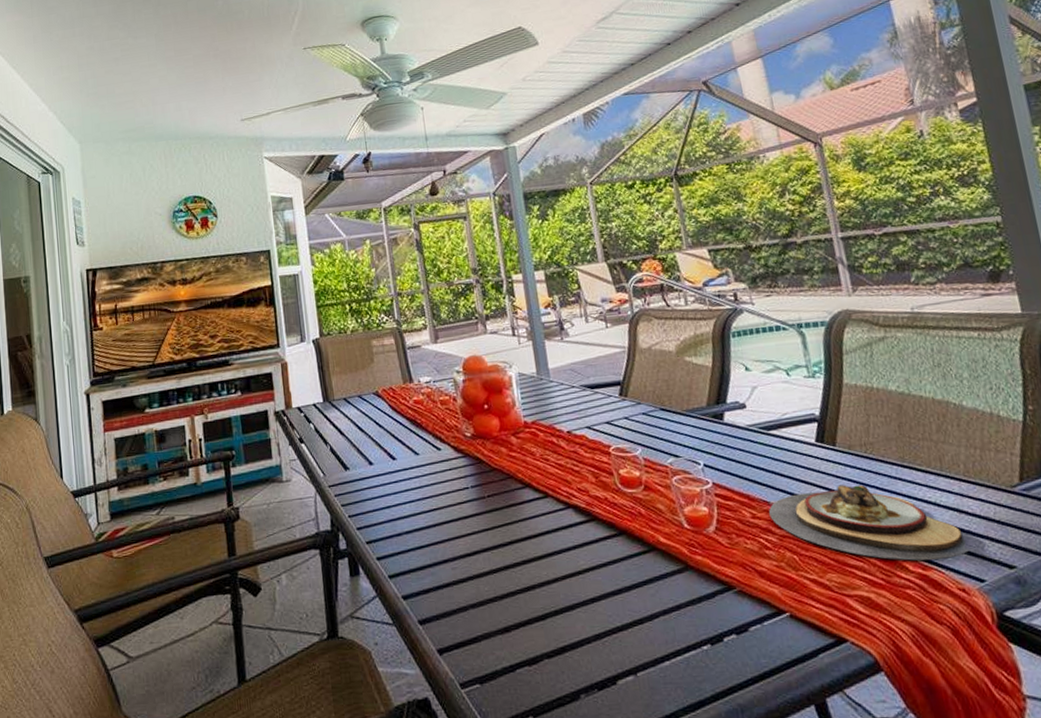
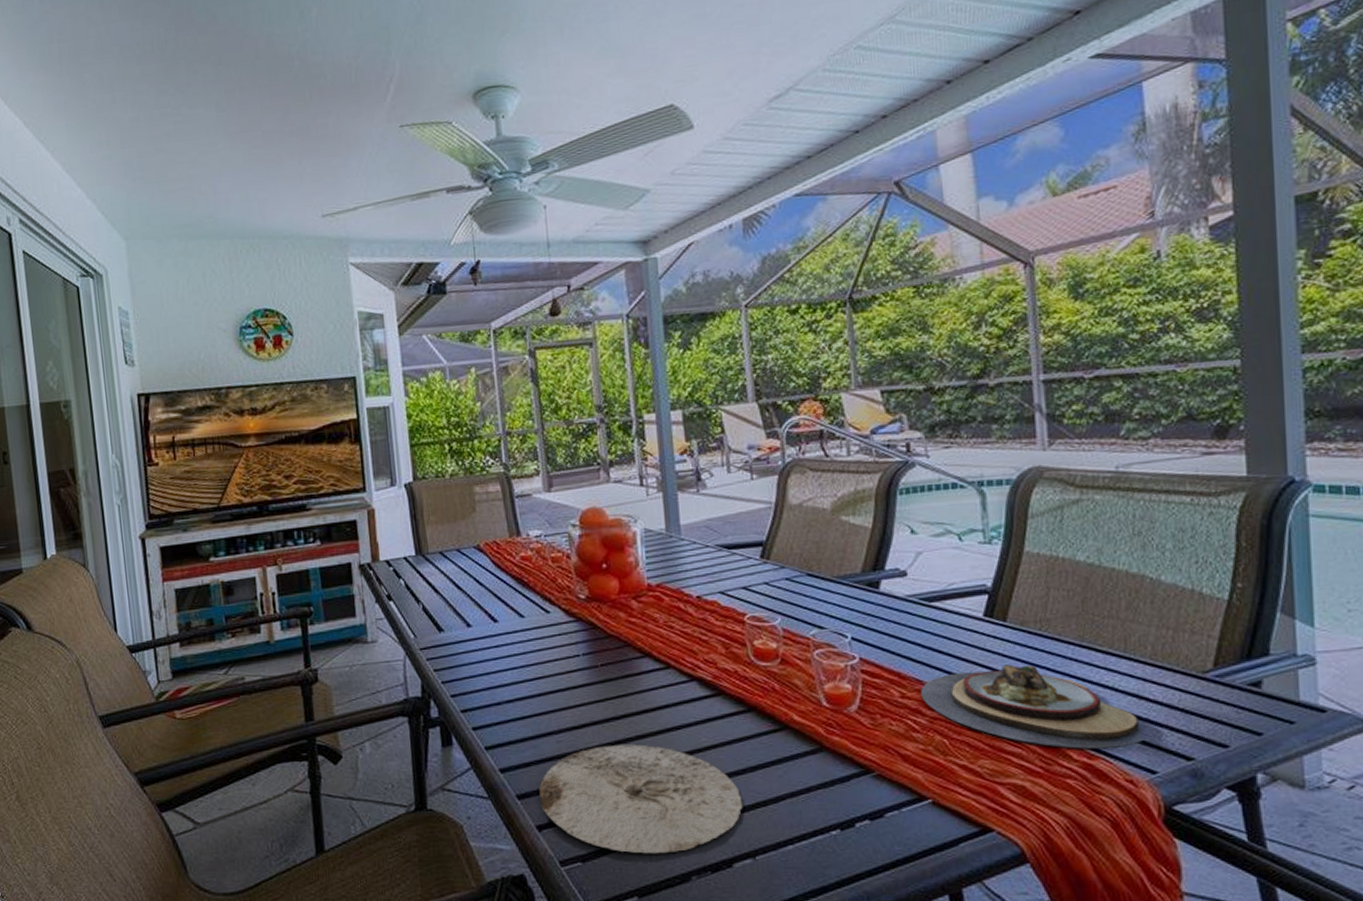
plate: none [438,569,622,674] -> present [539,744,743,854]

